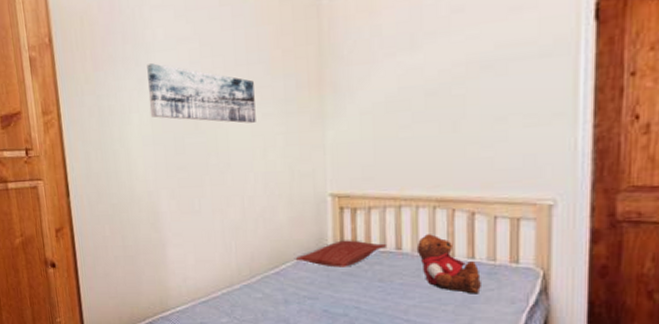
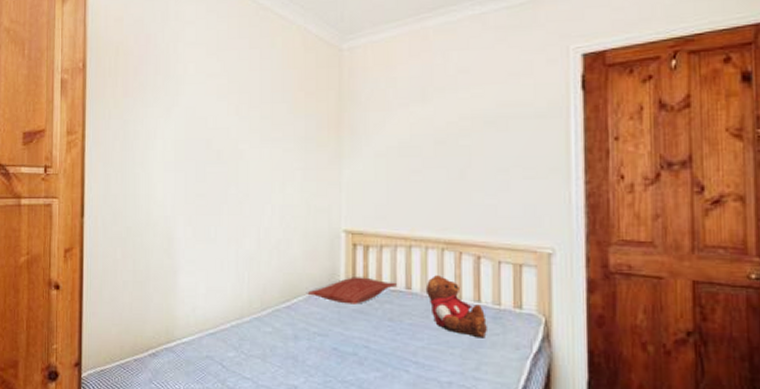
wall art: present [147,62,256,123] -> none [174,93,277,157]

